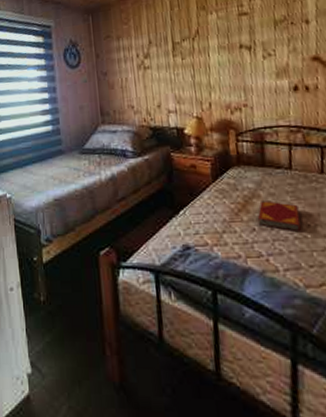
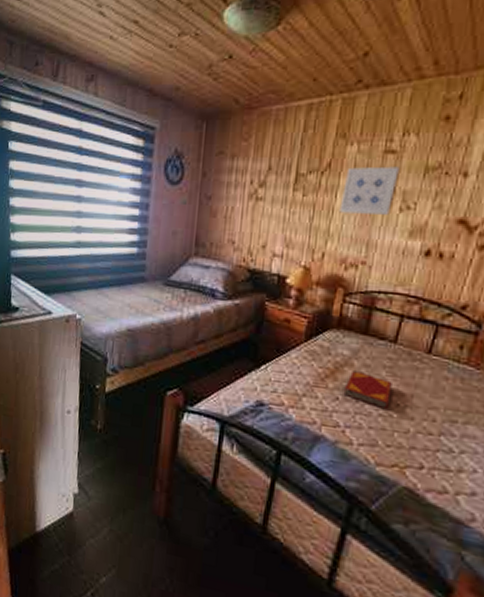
wall art: none [212,24,256,68] -> present [339,166,400,215]

